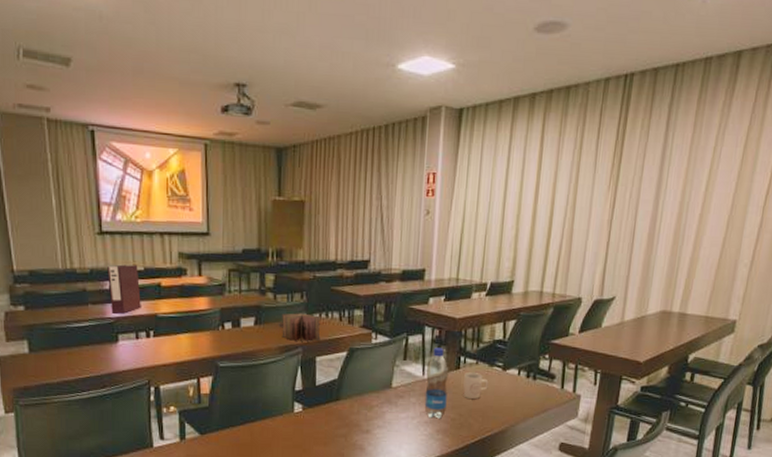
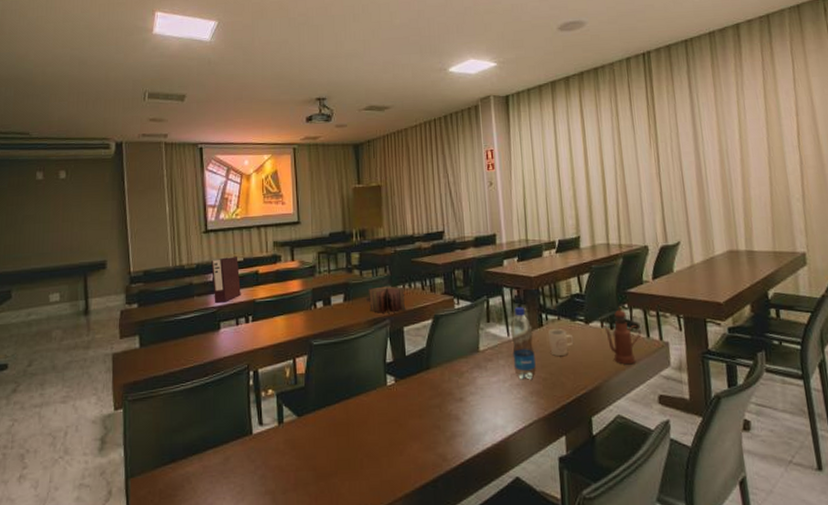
coffeepot: none [517,356,557,413] -> present [600,306,641,365]

